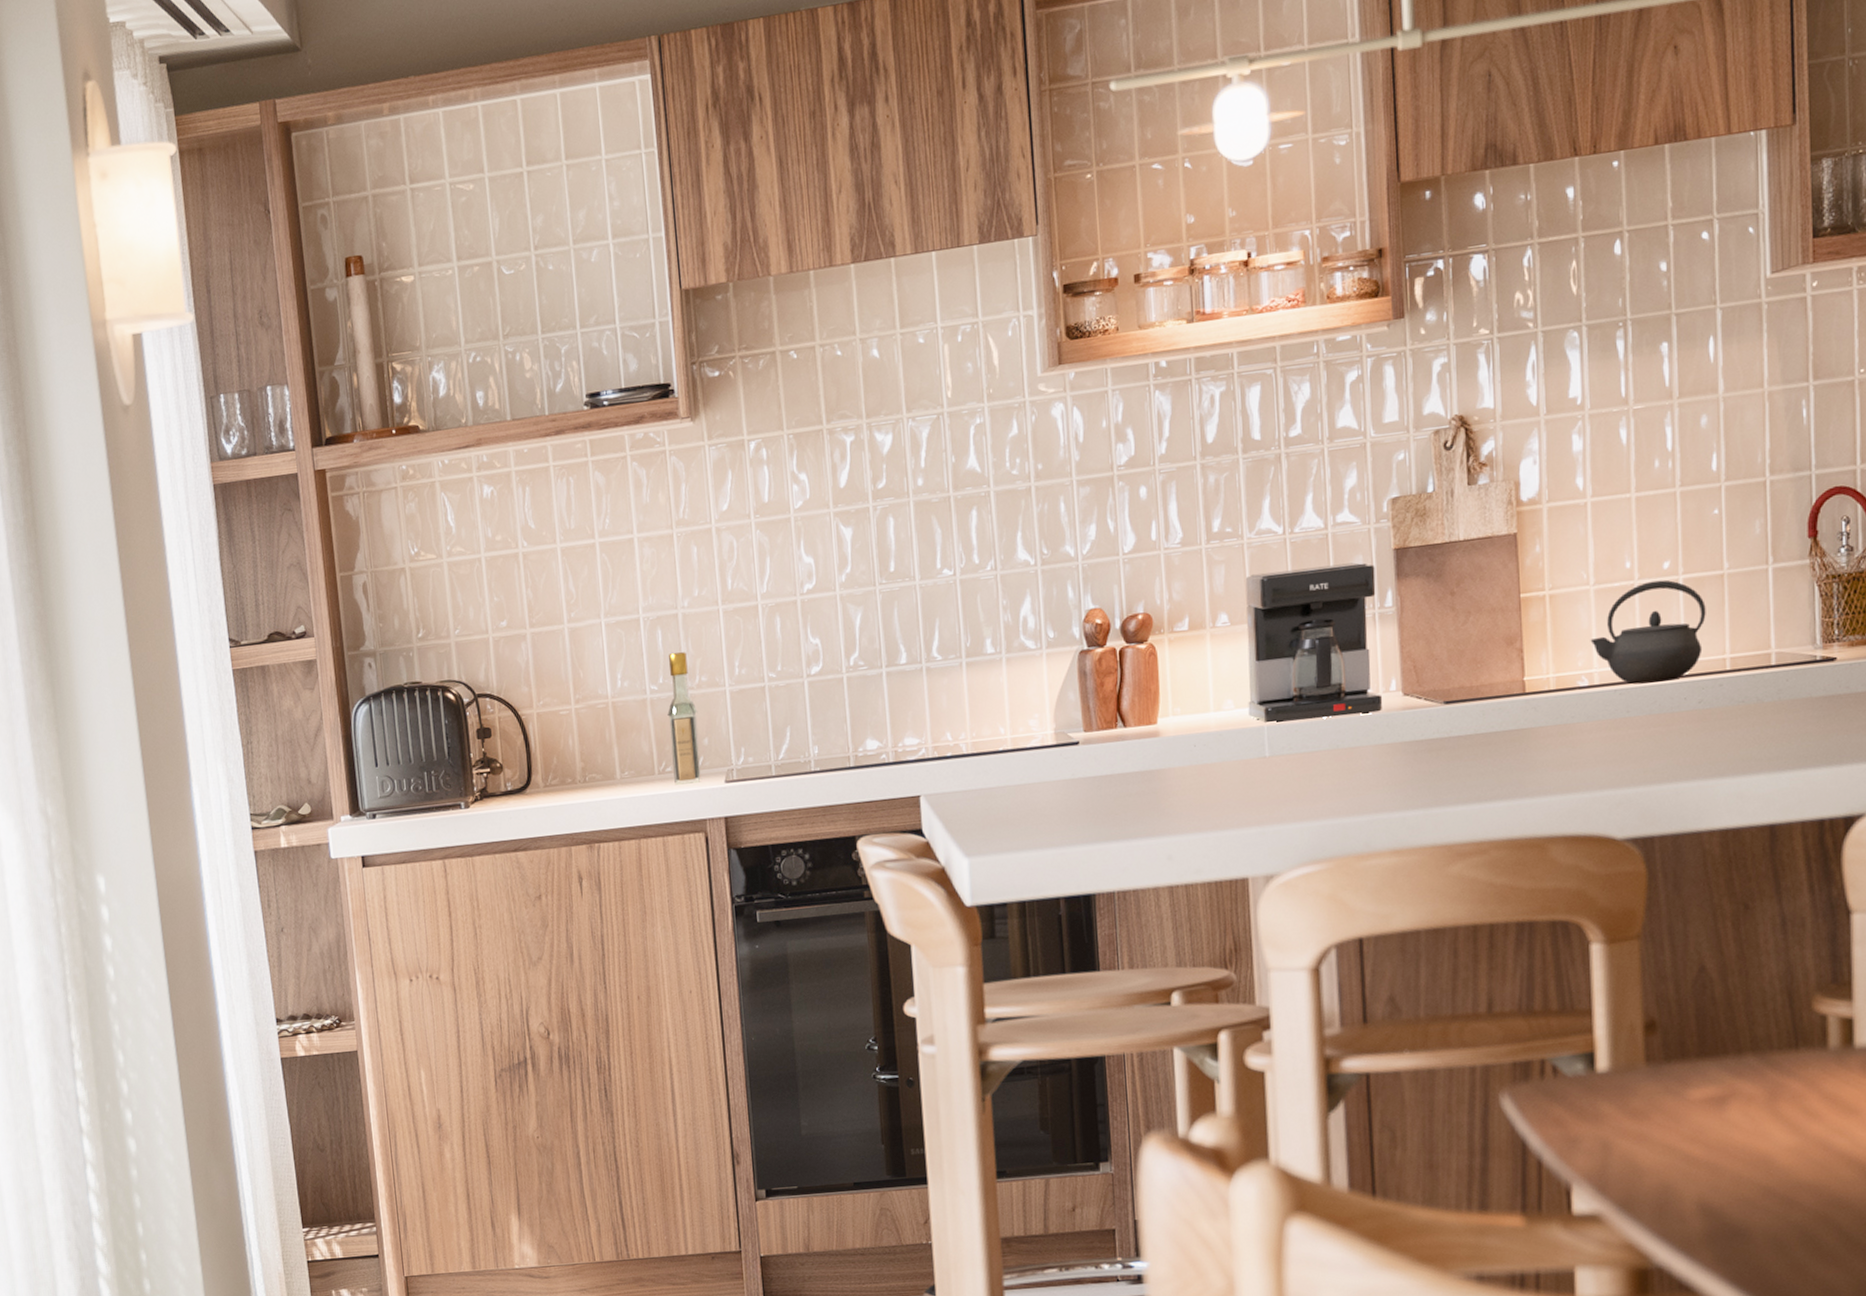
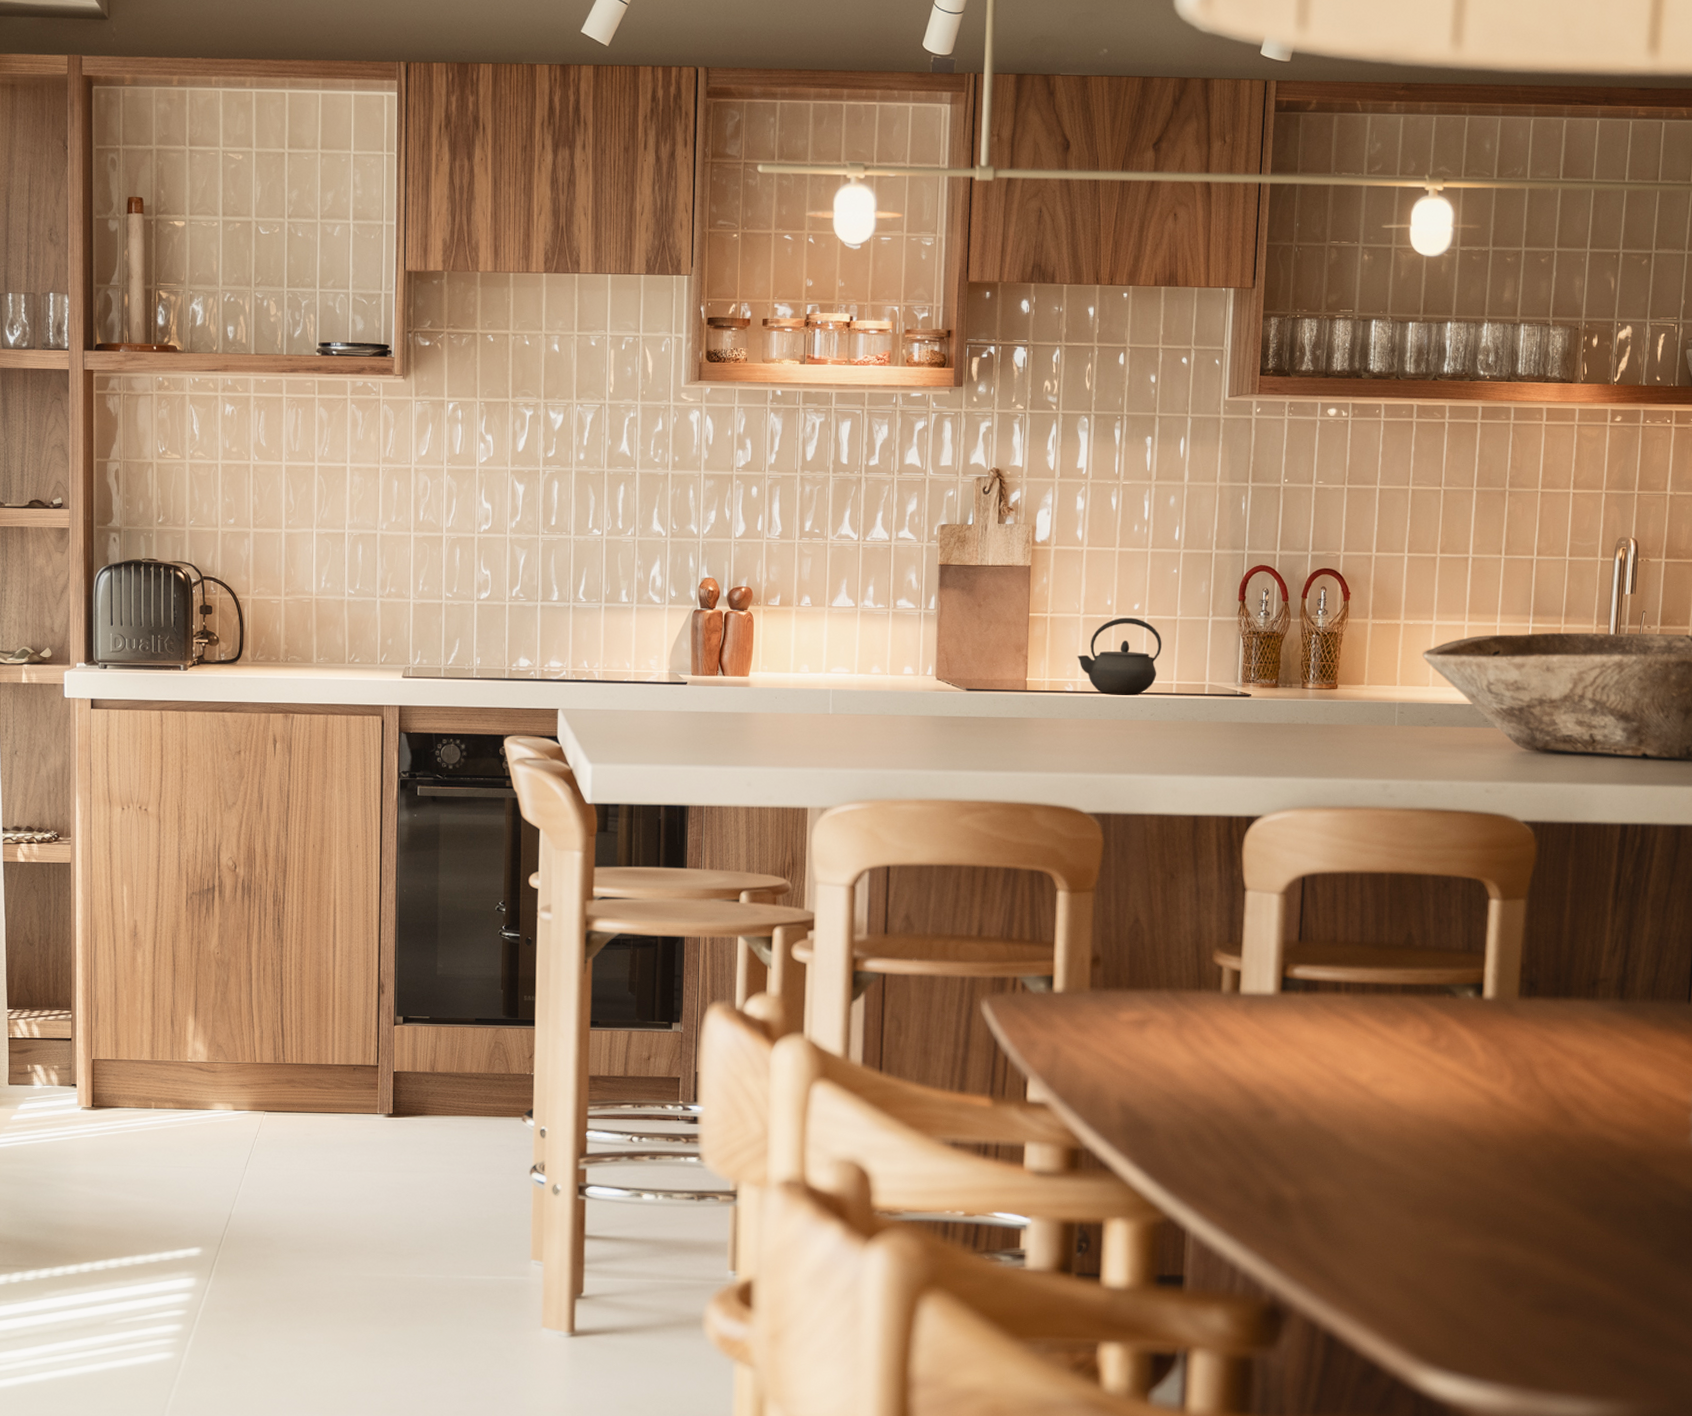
bottle: present [667,652,702,785] -> none [360,566,386,675]
coffee maker: present [1245,562,1383,724] -> none [819,568,924,691]

